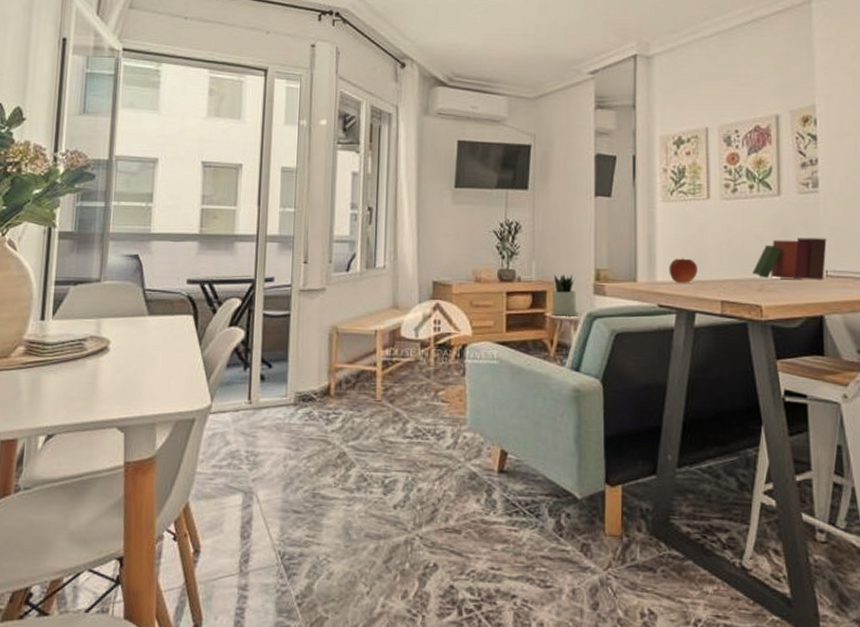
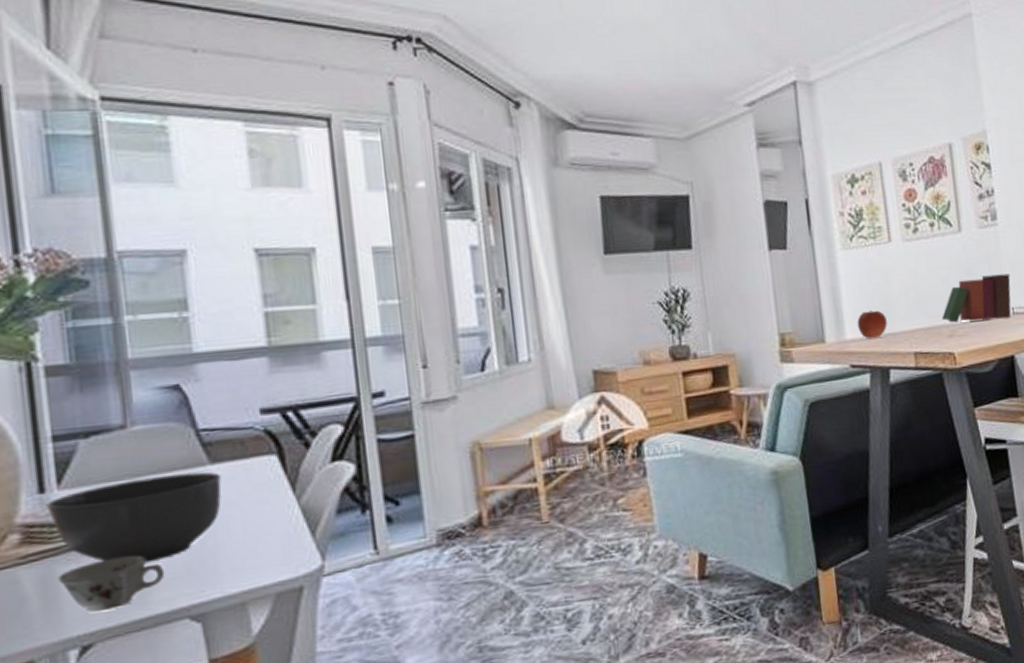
teacup: none [41,374,107,412] -> present [58,555,165,613]
bowl: none [43,320,154,382] -> present [46,471,222,563]
planter: present [550,273,579,316] -> none [733,342,767,393]

